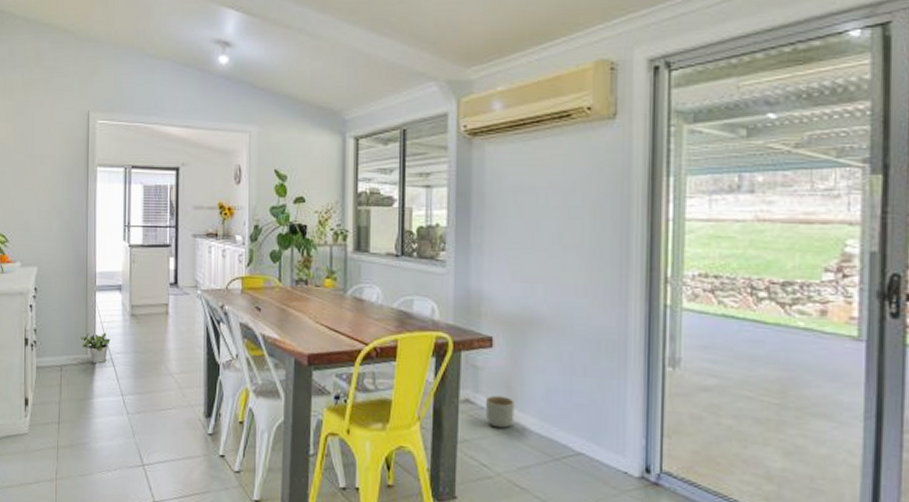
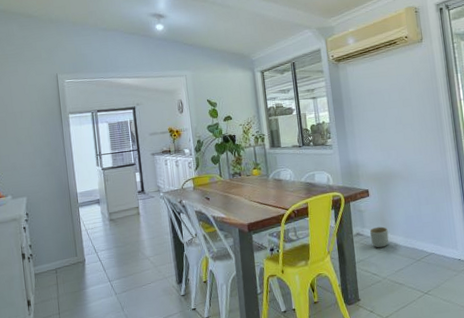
potted plant: present [80,332,111,364] -> none [70,237,95,262]

